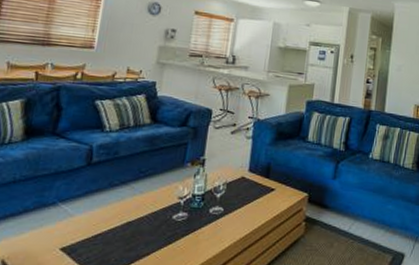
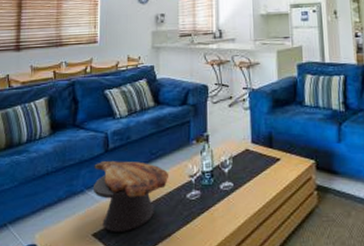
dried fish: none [67,173,157,248] -> present [92,160,169,232]

